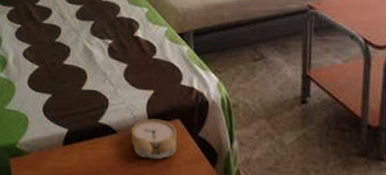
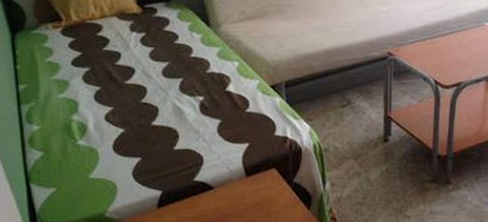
alarm clock: present [131,119,177,160] -> none [227,170,274,210]

